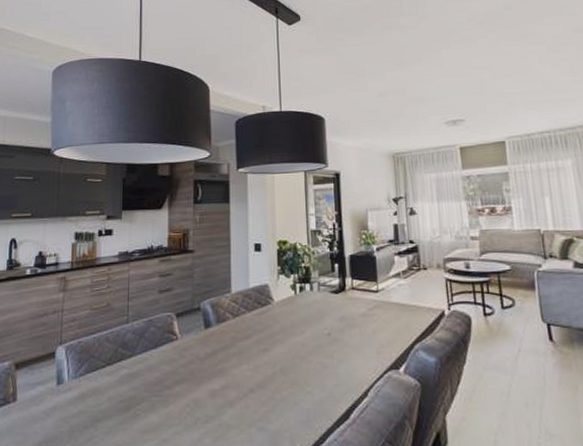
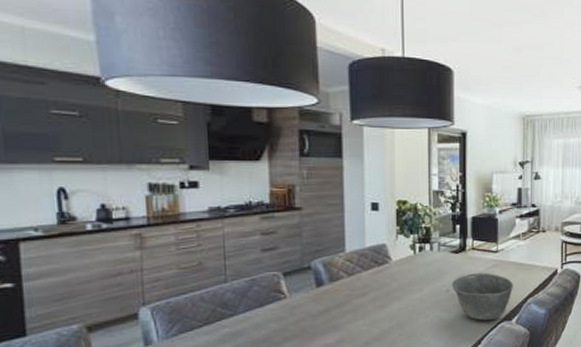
bowl: none [332,314,399,369] -> present [451,273,514,321]

